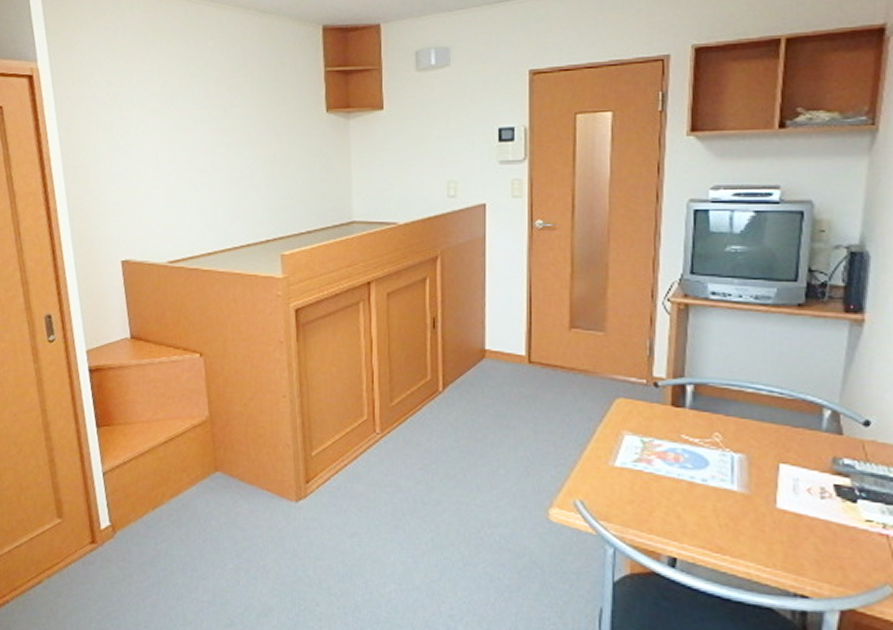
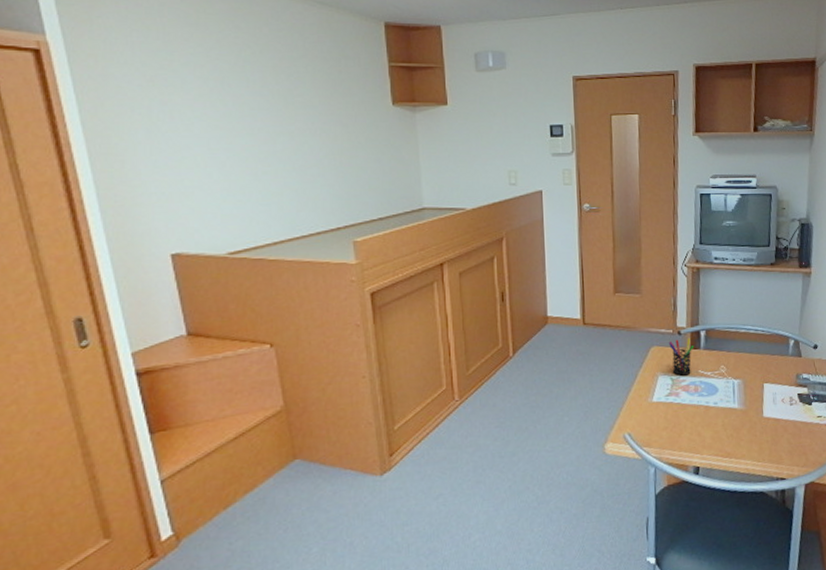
pen holder: none [639,392,677,439] -> present [668,338,695,376]

